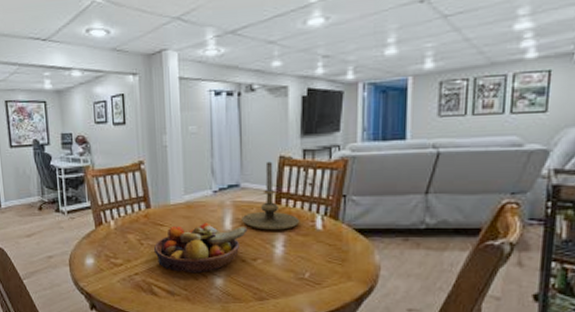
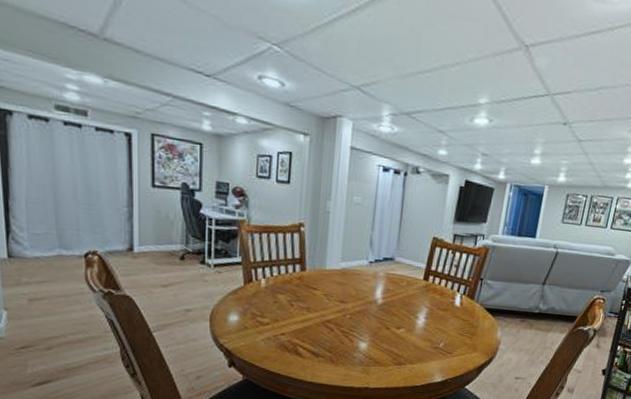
fruit bowl: present [154,223,248,274] -> none [304,290,396,338]
candle holder: present [242,161,300,230] -> none [392,241,443,304]

